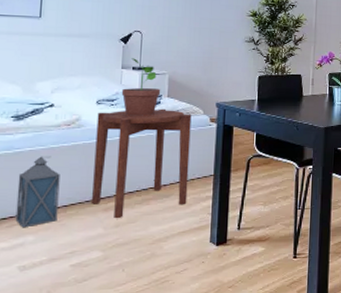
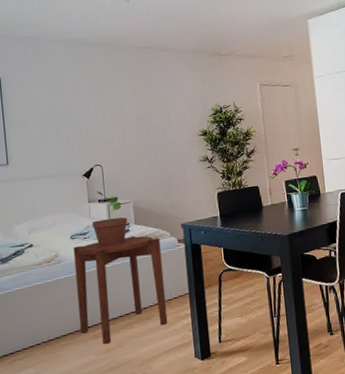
lantern: present [15,156,60,228] -> none [11,293,53,362]

